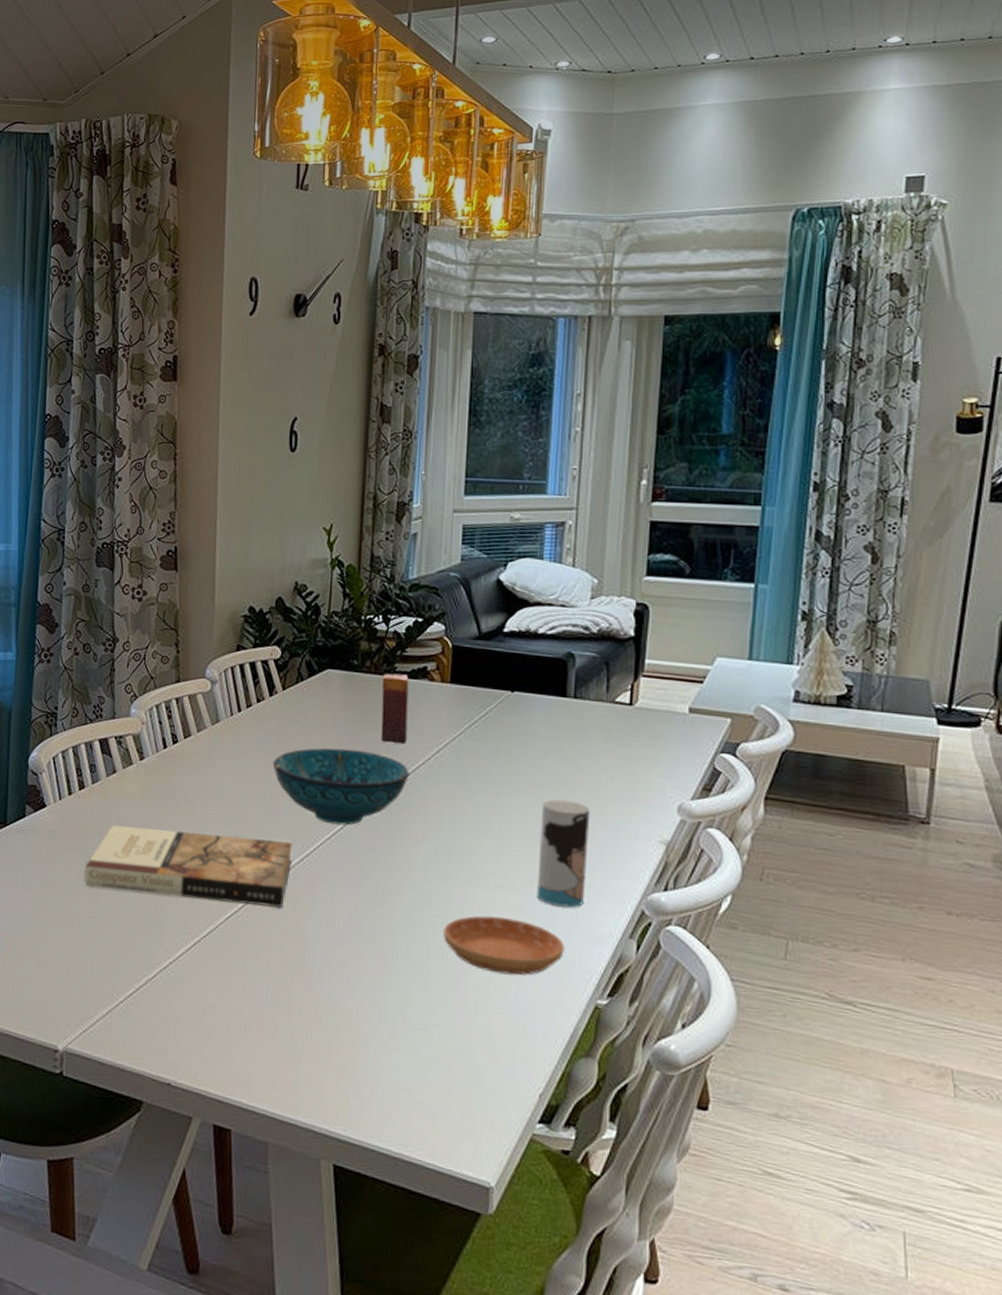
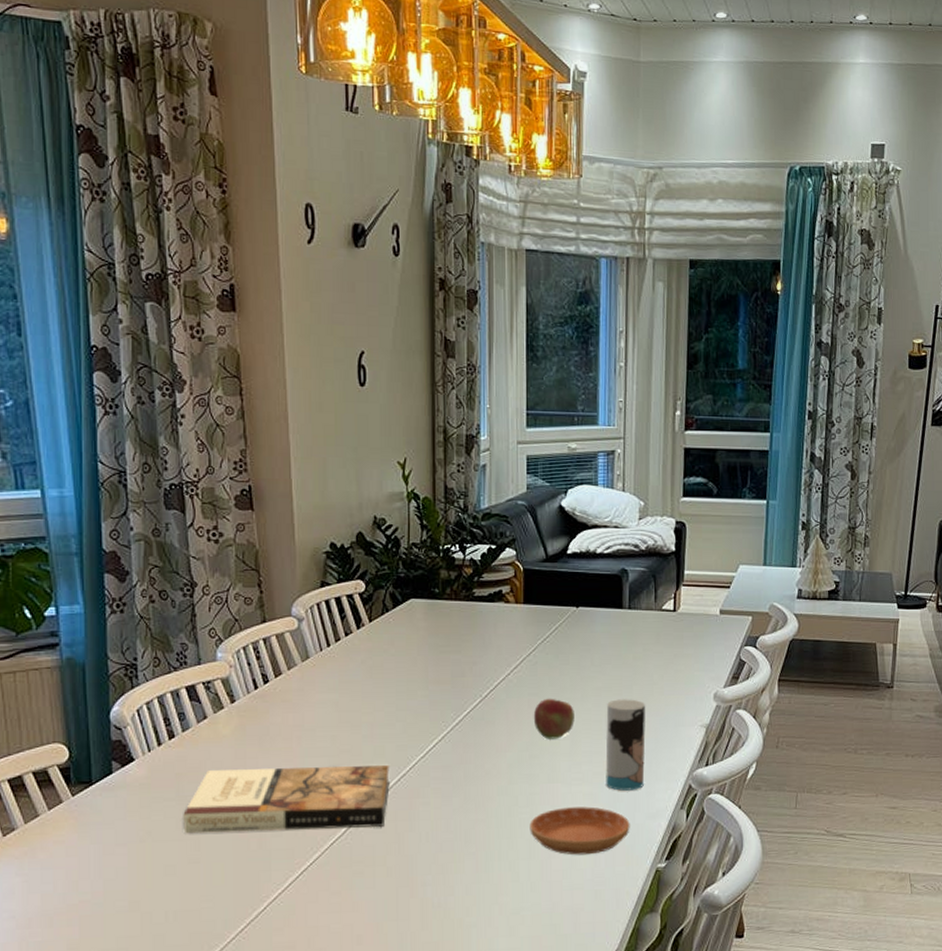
decorative bowl: present [272,748,409,826] -> none [364,672,492,744]
candle: present [381,673,409,743] -> none [462,599,489,663]
fruit: none [454,789,503,837] -> present [533,698,575,739]

